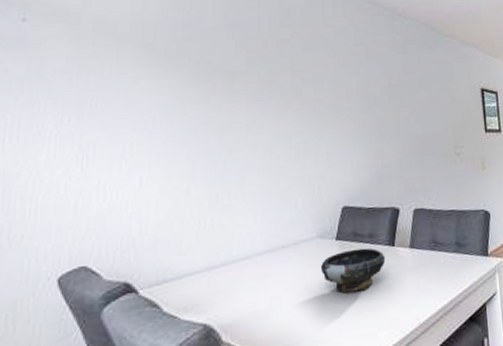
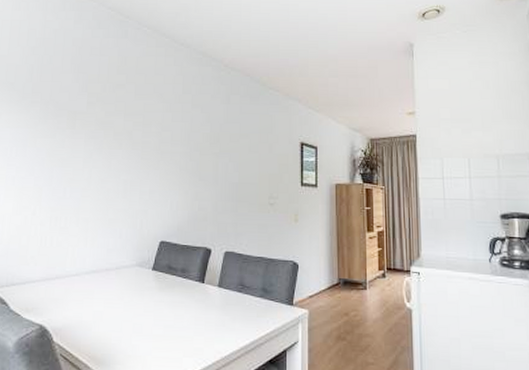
bowl: present [320,248,386,294] -> none [137,280,195,319]

